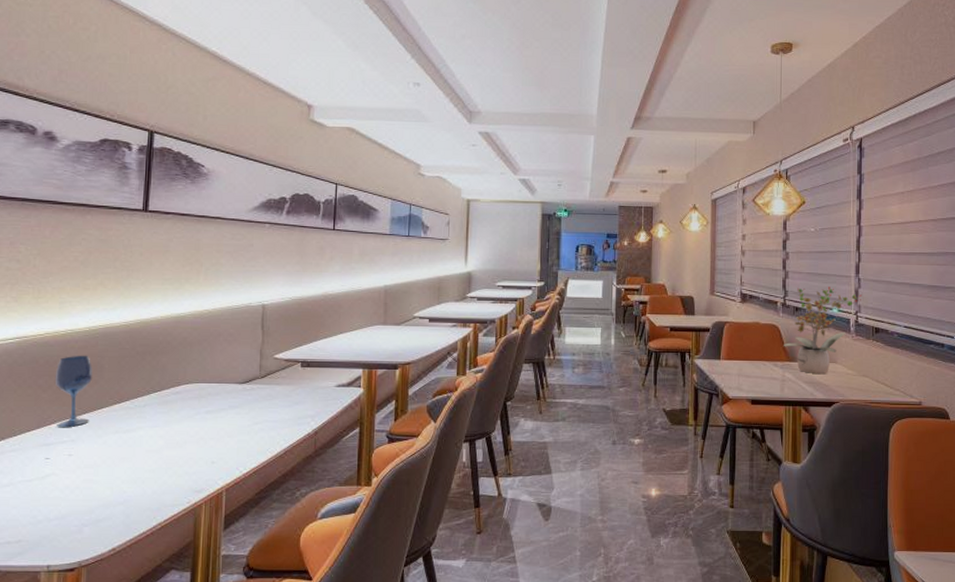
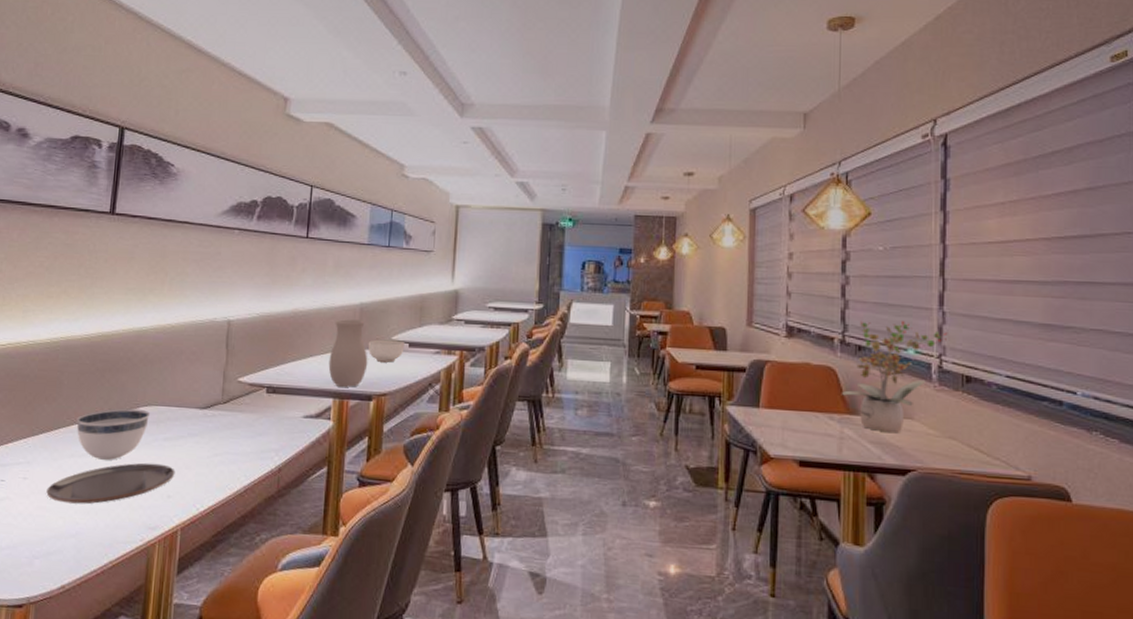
wineglass: present [54,355,92,428] -> none [13,369,52,448]
plate: none [92,434,218,475] -> present [46,462,176,504]
bowl: none [119,387,192,434] -> present [76,408,151,460]
vase: none [357,300,393,360] -> present [328,319,368,388]
bowl: none [392,316,425,336] -> present [368,339,405,363]

